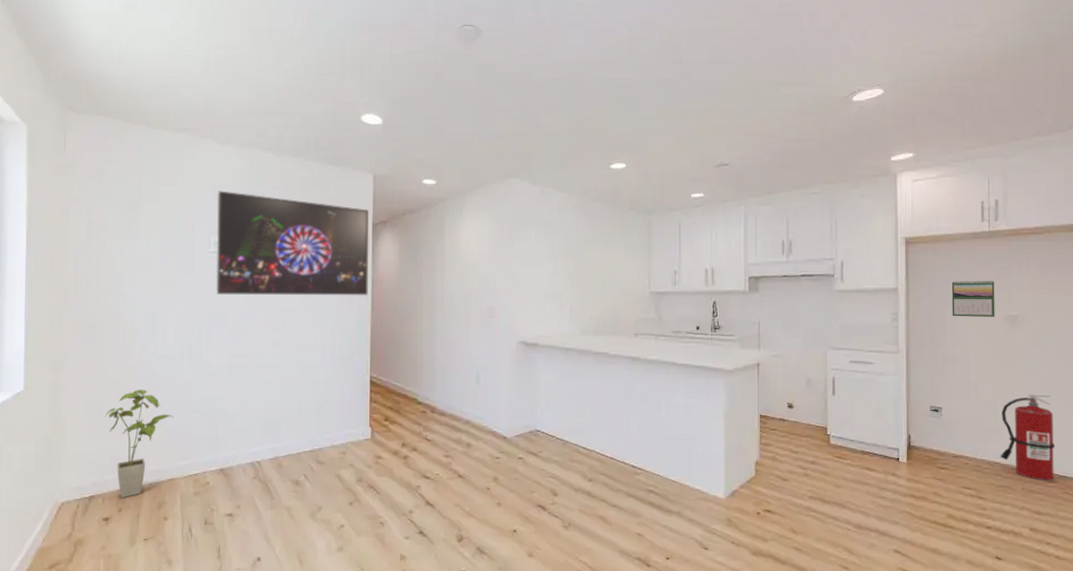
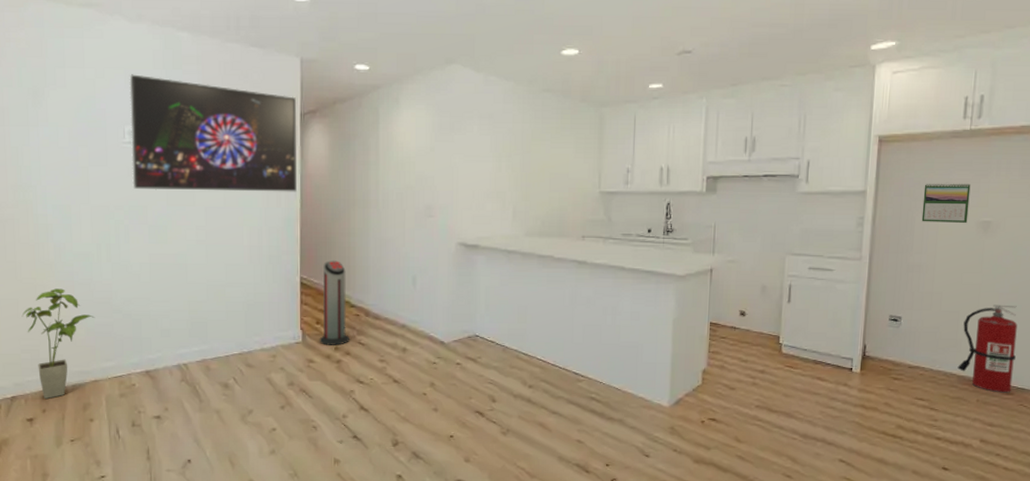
air purifier: none [387,360,416,442] -> present [319,260,349,345]

